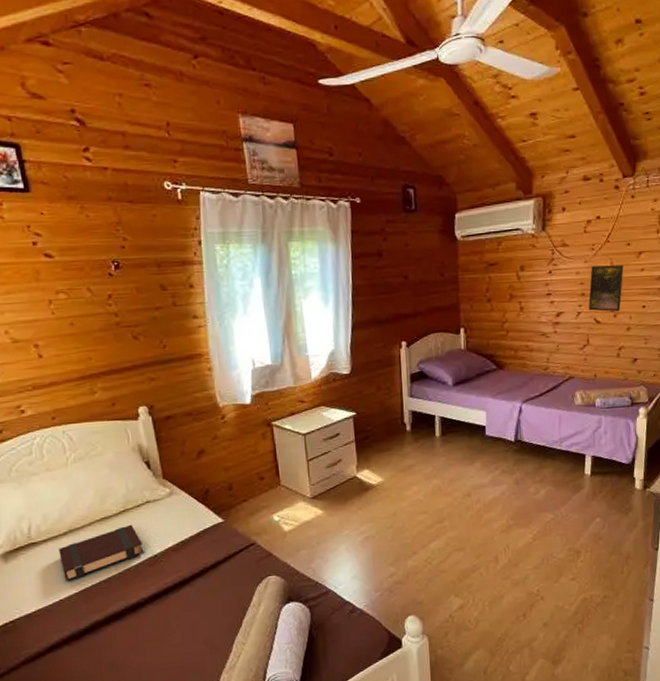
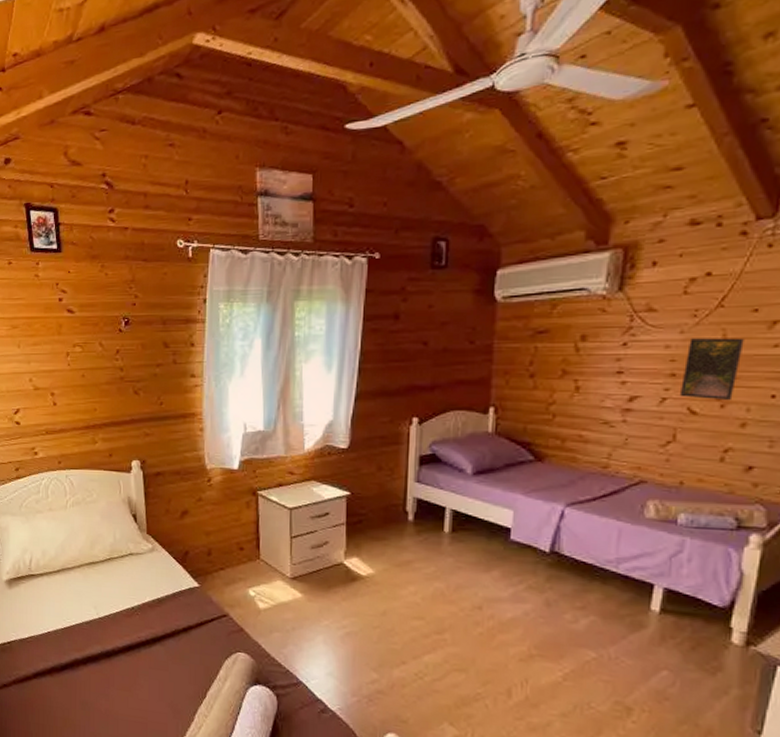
book: present [58,524,144,582] -> none [51,573,123,616]

